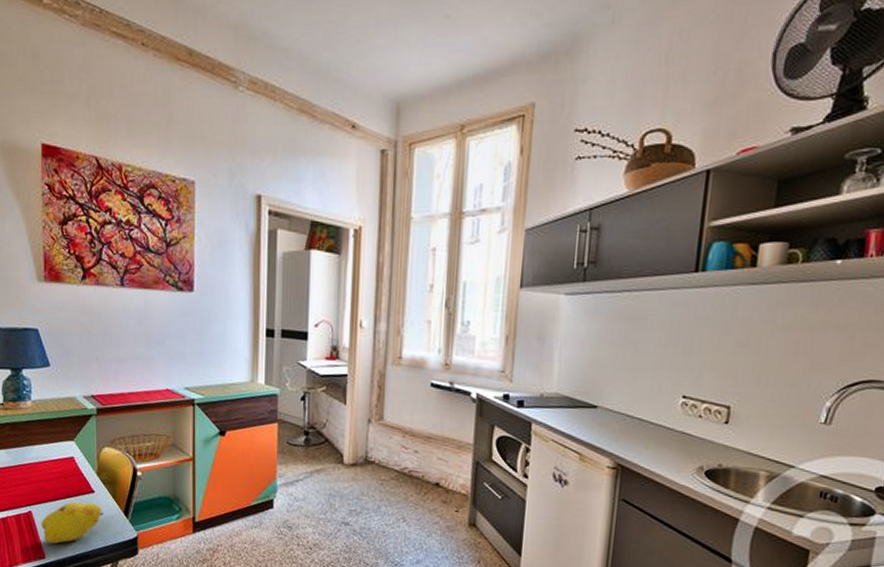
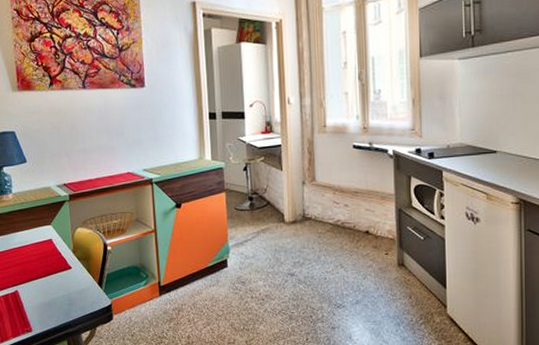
fruit: present [41,501,104,544] -> none [26,278,81,318]

